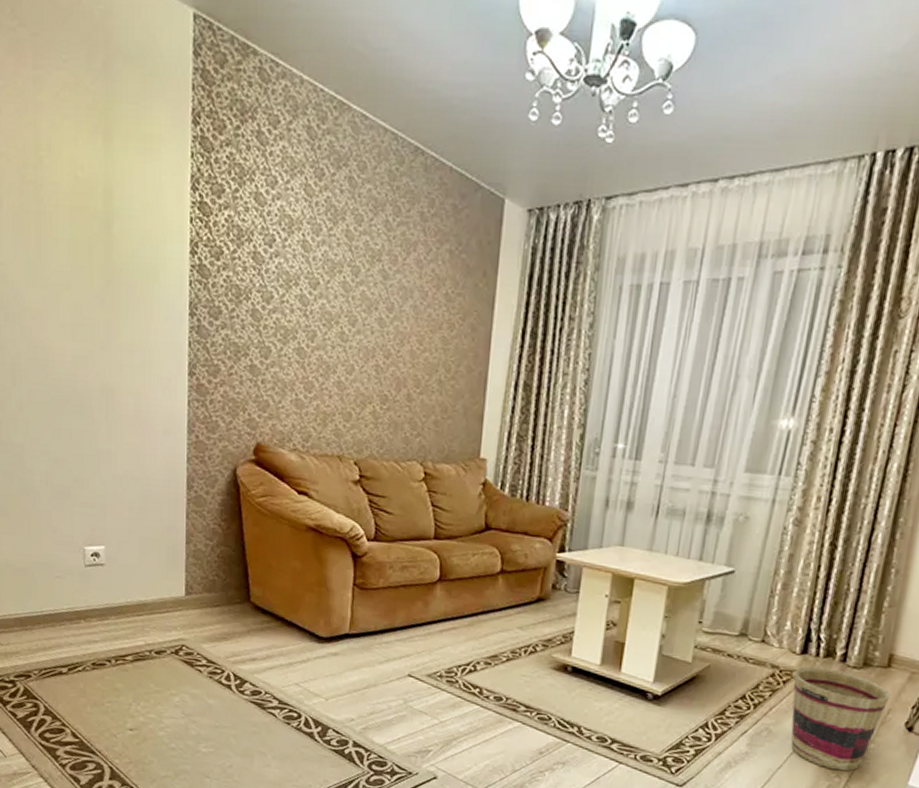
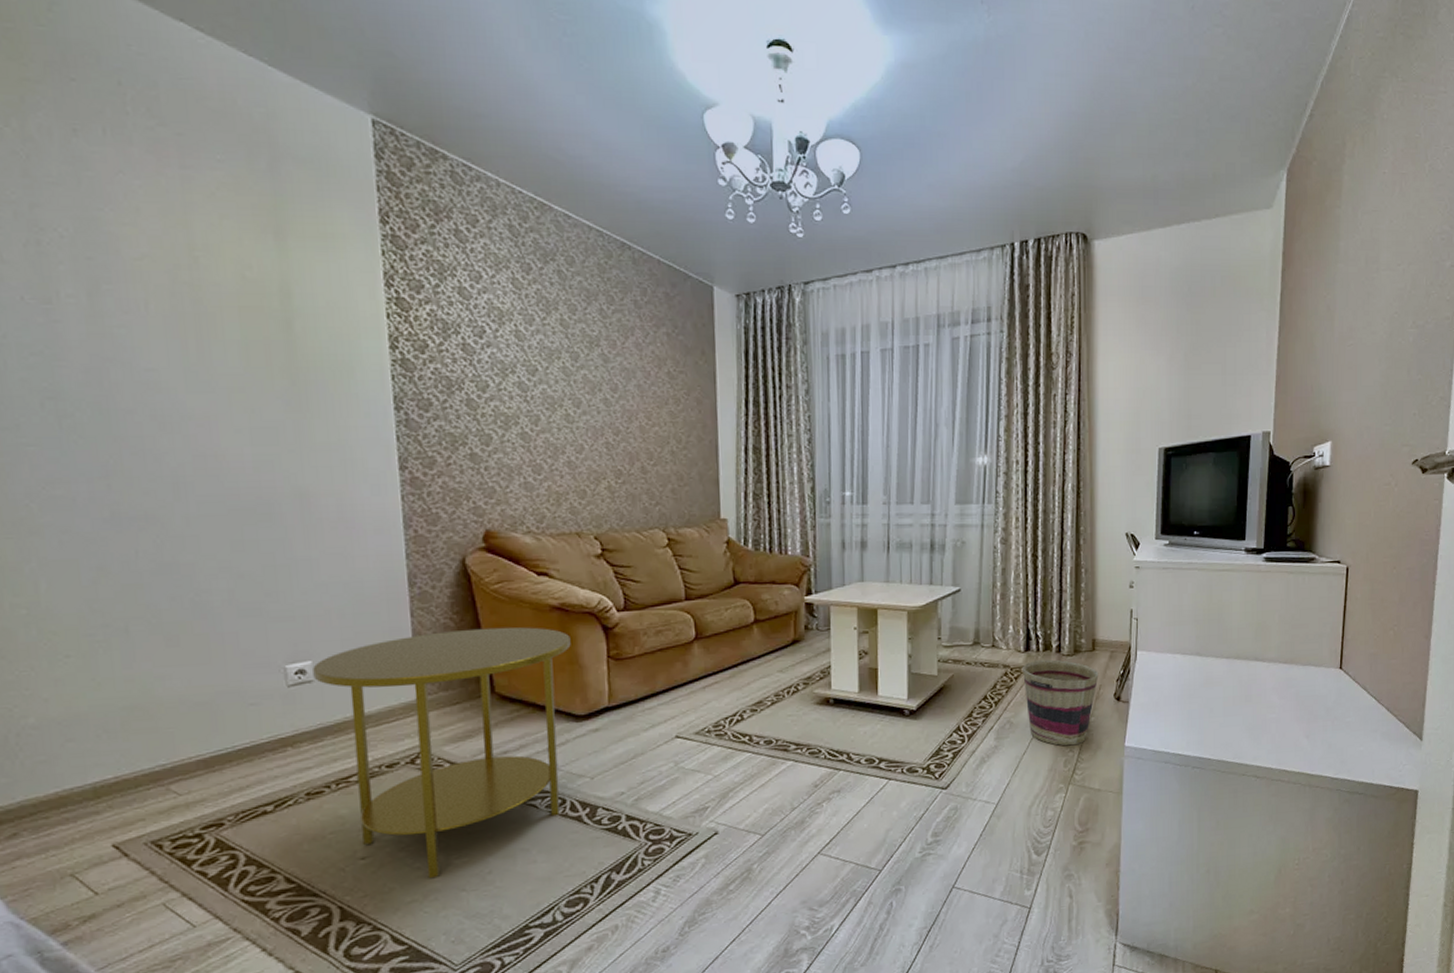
side table: none [105,536,322,761] -> present [313,627,571,879]

